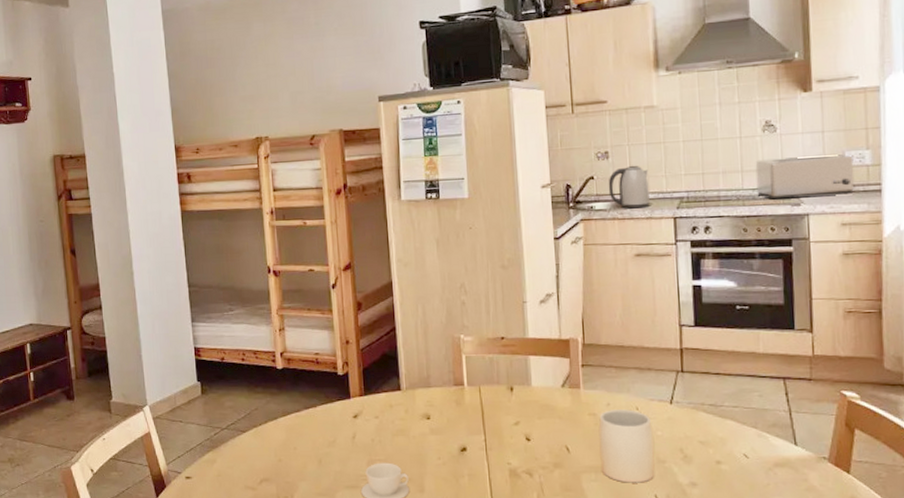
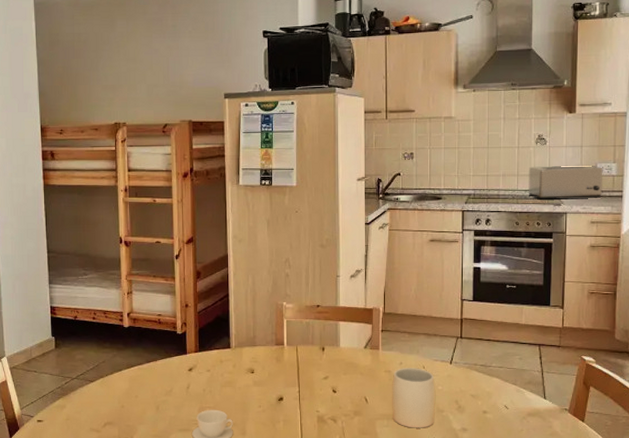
kettle: present [608,165,650,209] -> none [411,165,444,202]

